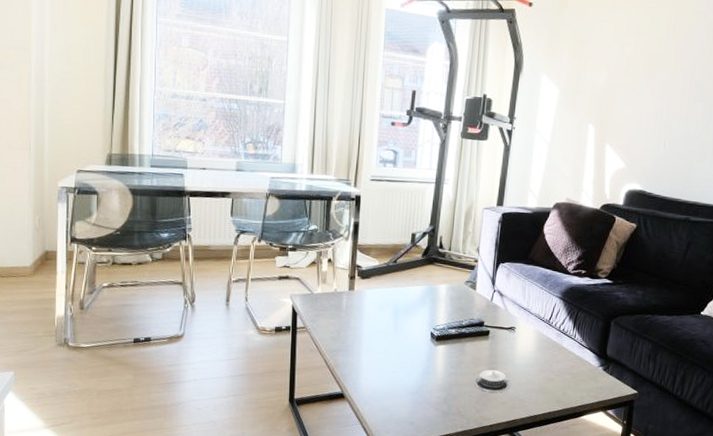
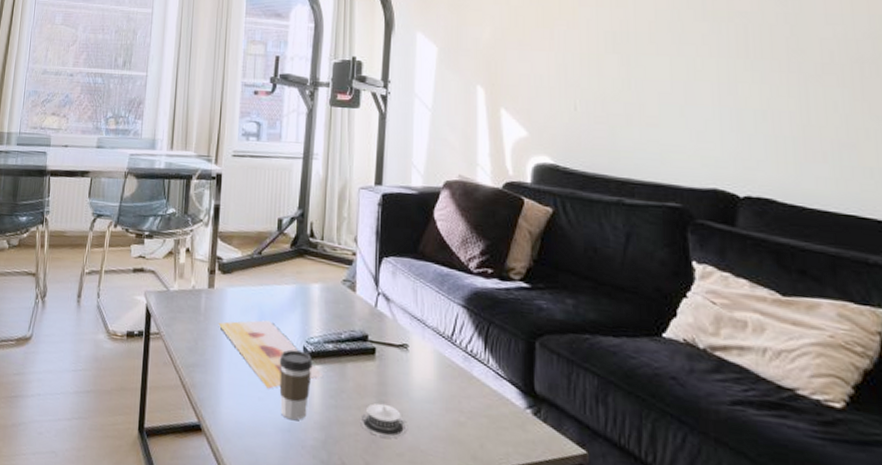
painting: none [358,313,446,364] -> present [218,319,322,389]
coffee cup: none [410,335,438,386] -> present [279,349,313,421]

